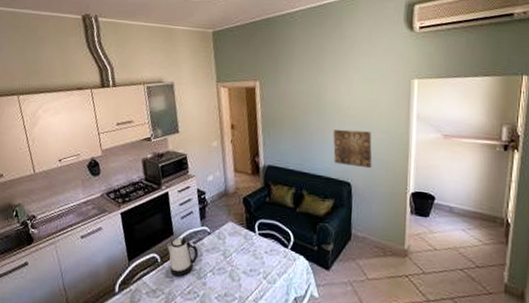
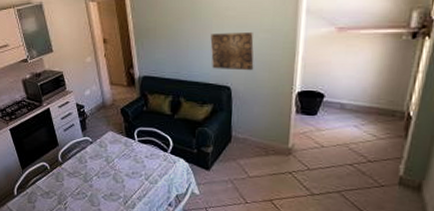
kettle: present [167,237,198,277] -> none [54,147,83,181]

